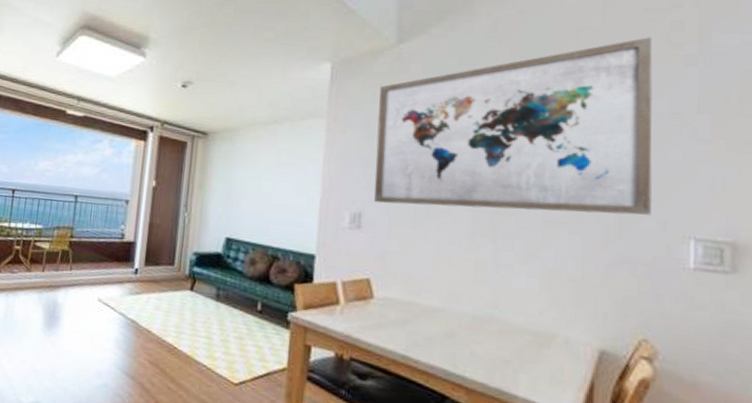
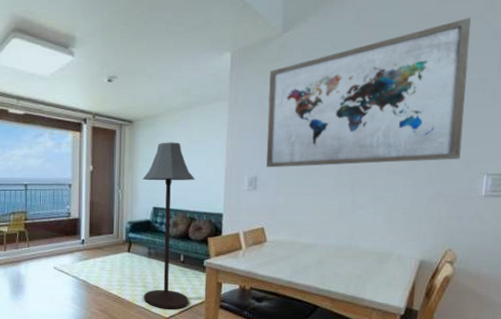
floor lamp: none [206,160,281,374] -> present [142,142,195,309]

